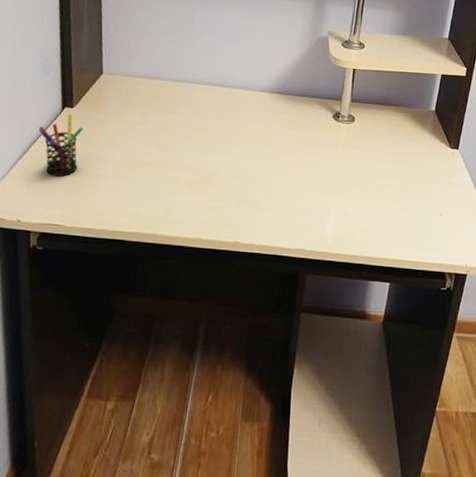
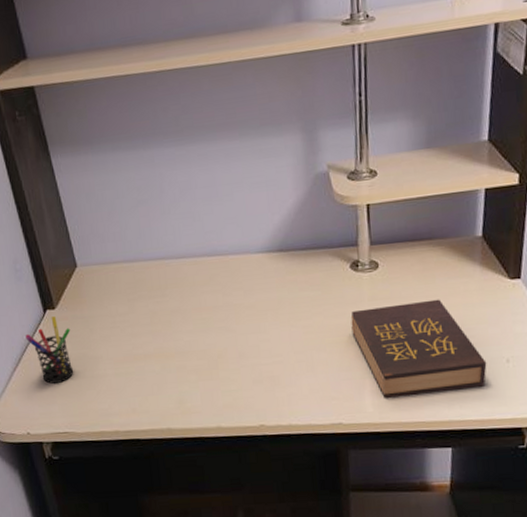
hardback book: none [325,153,426,234] -> present [350,299,487,399]

